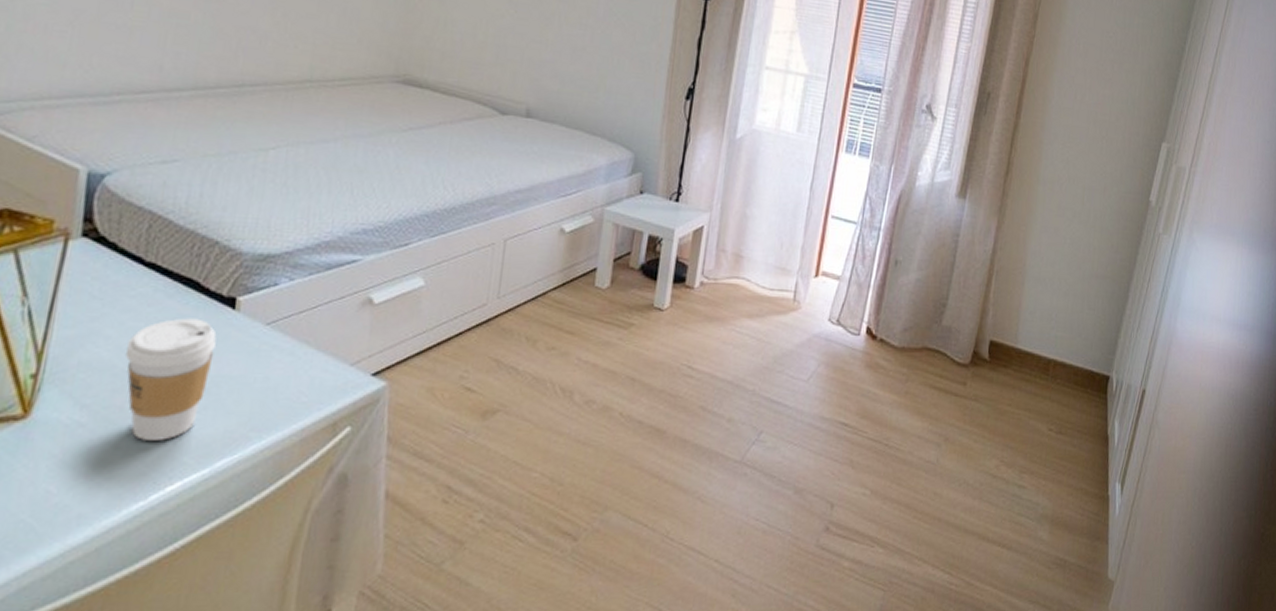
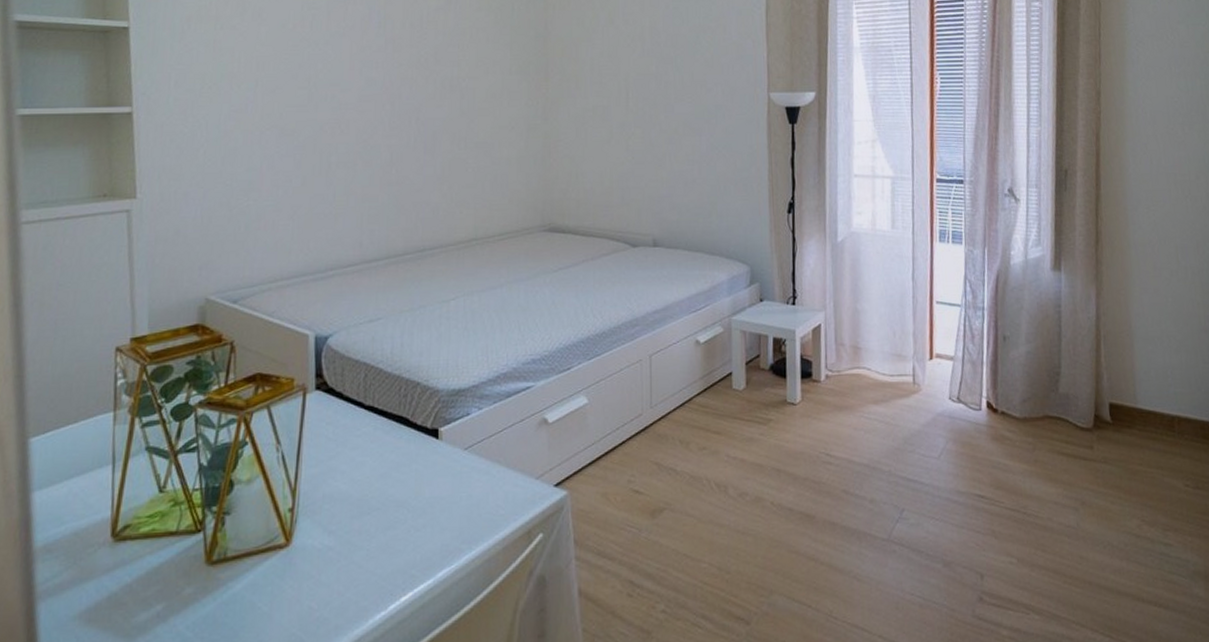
coffee cup: present [125,318,217,441] -> none [357,449,426,558]

